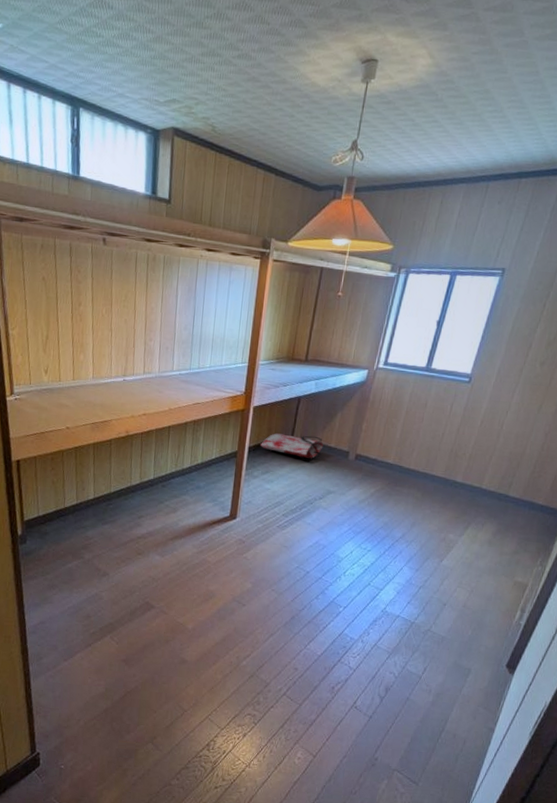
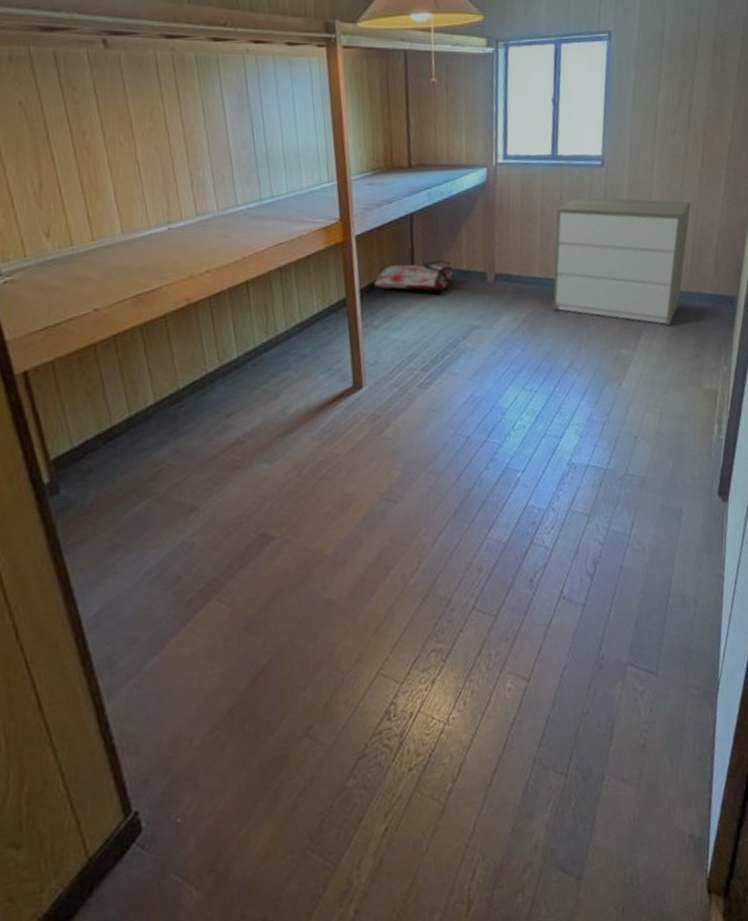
dresser: none [397,404,543,523] -> present [552,196,691,325]

